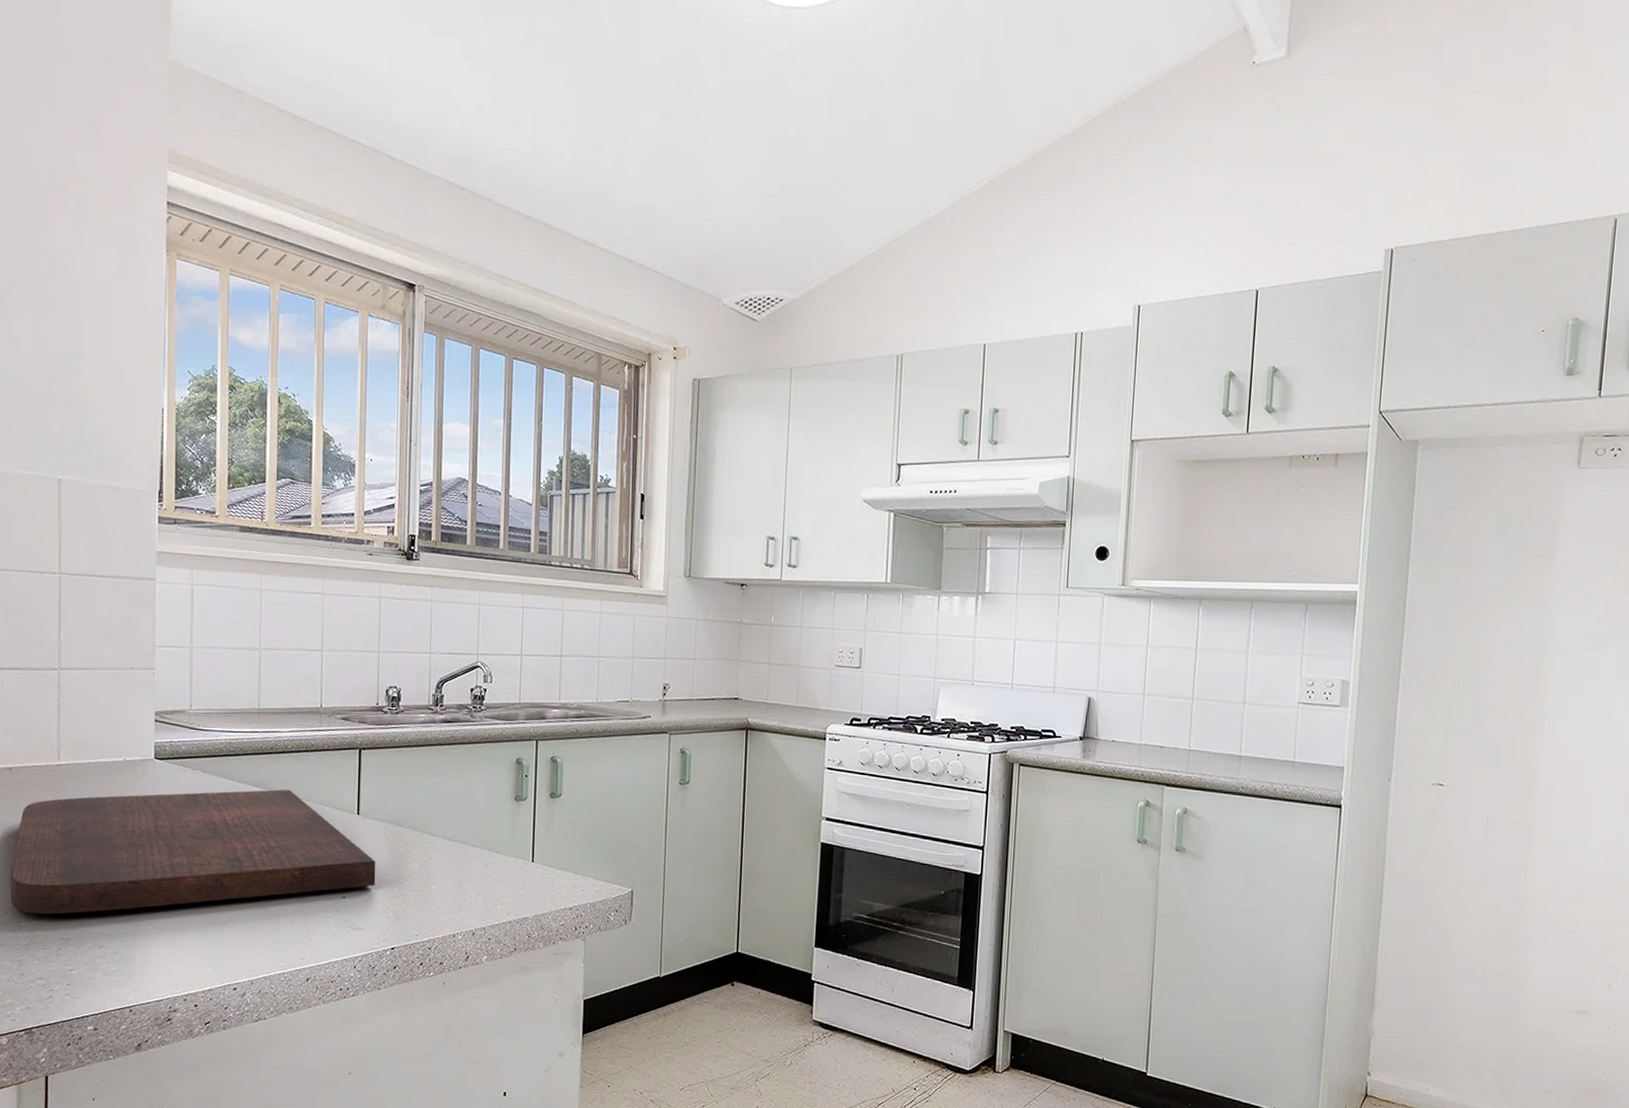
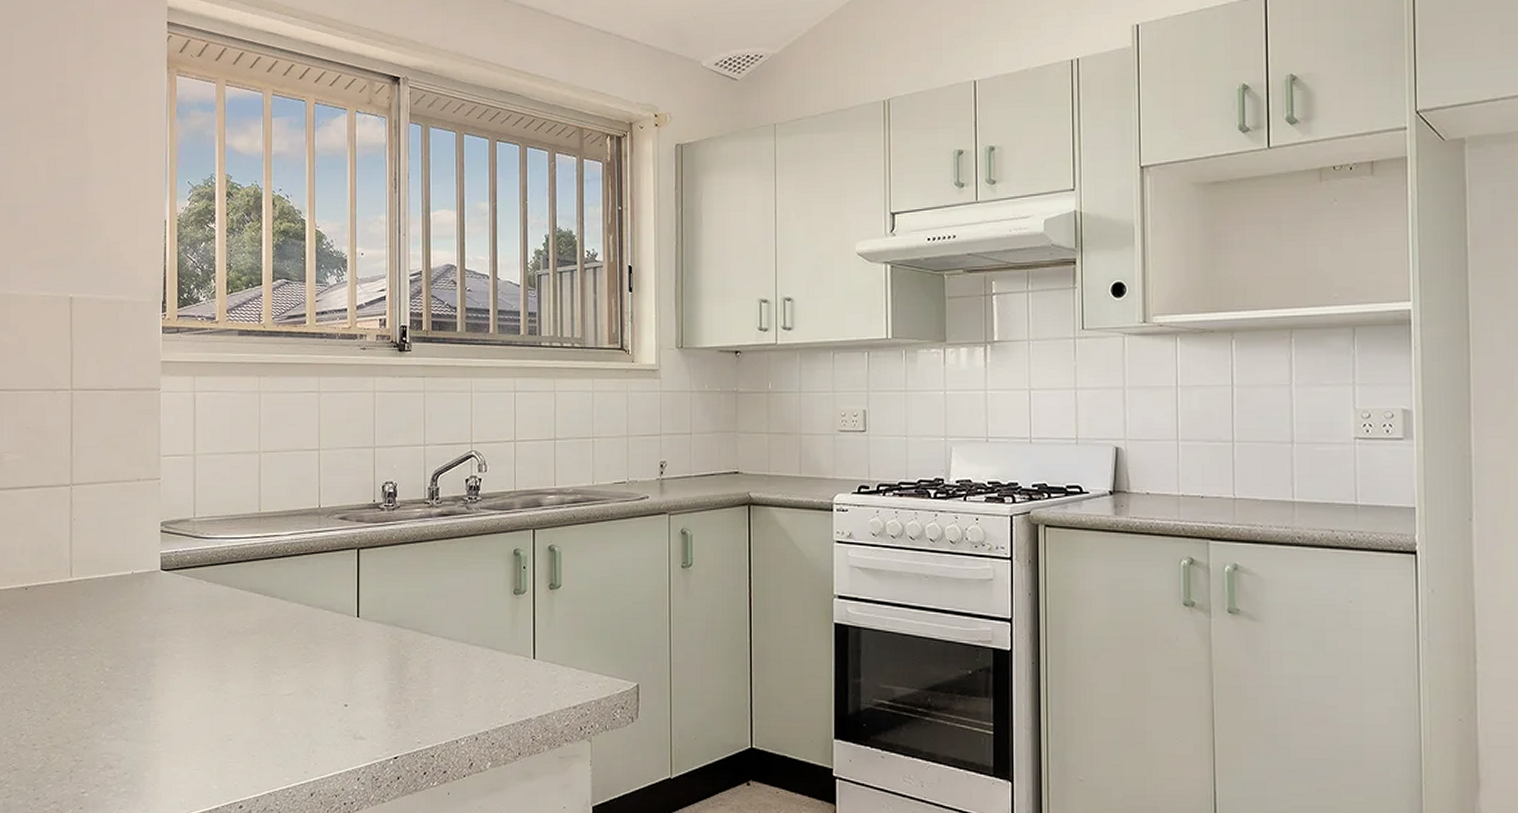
cutting board: present [10,789,376,915] -> none [26,594,377,736]

